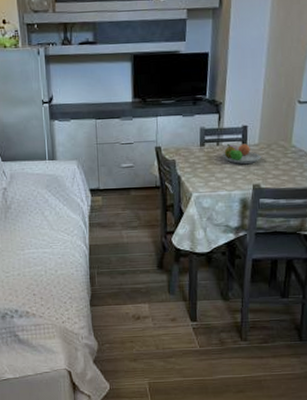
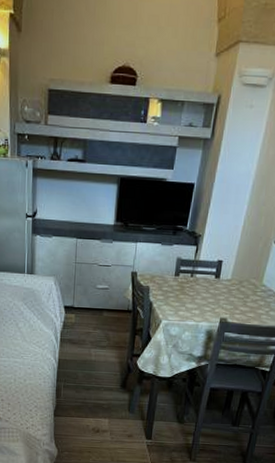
fruit bowl: present [222,143,262,164] -> none [194,276,232,298]

